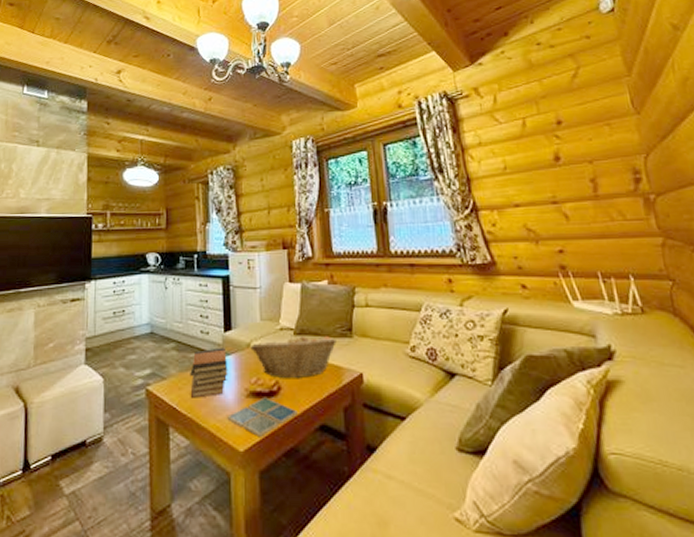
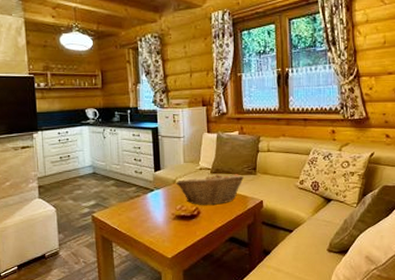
book stack: present [190,348,228,398] -> none [127,183,159,221]
drink coaster: present [227,397,297,438] -> none [158,219,212,248]

